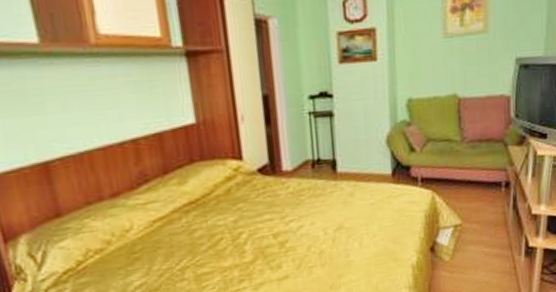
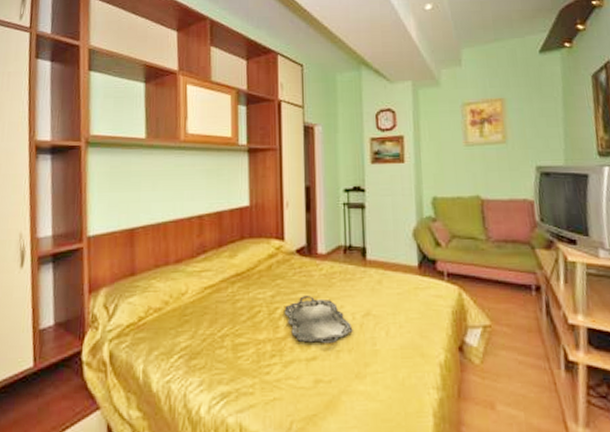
serving tray: none [249,216,326,264] -> present [284,296,353,344]

